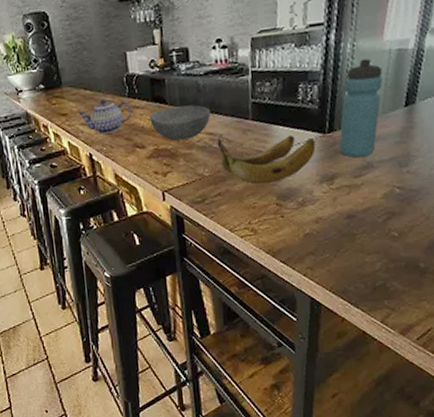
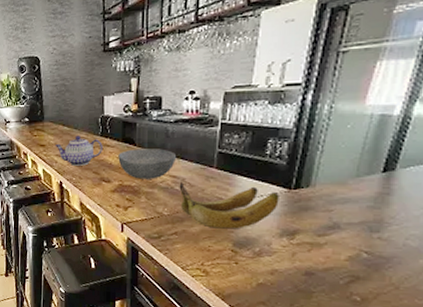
water bottle: present [339,58,383,158] -> none [304,121,361,217]

